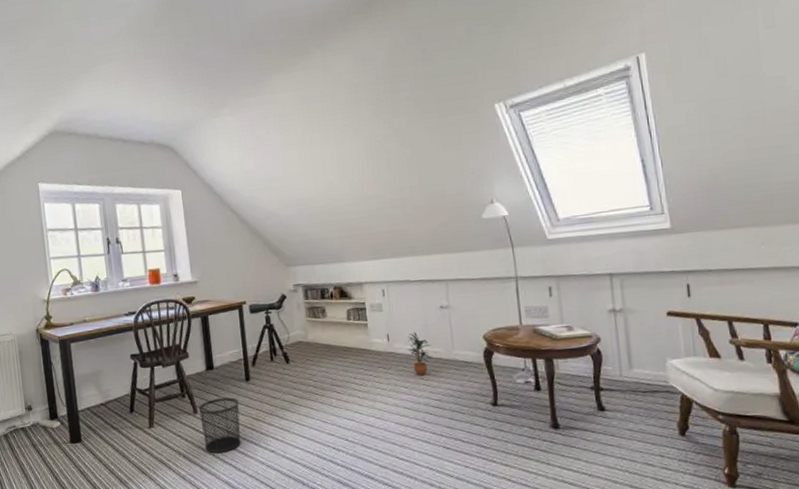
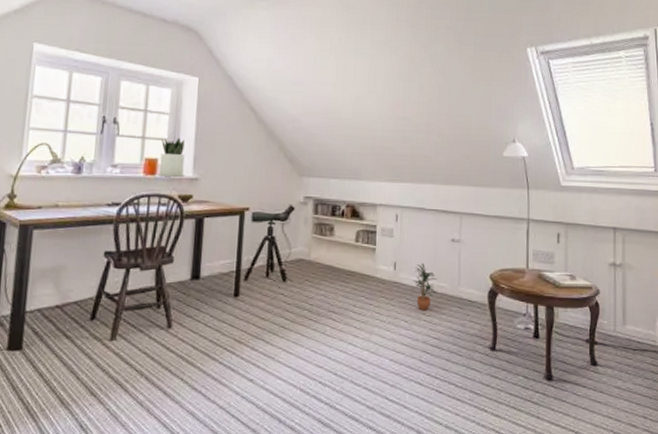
planter: none [160,247,186,285] -> present [158,137,186,178]
waste bin: present [198,397,241,454] -> none [173,313,223,378]

